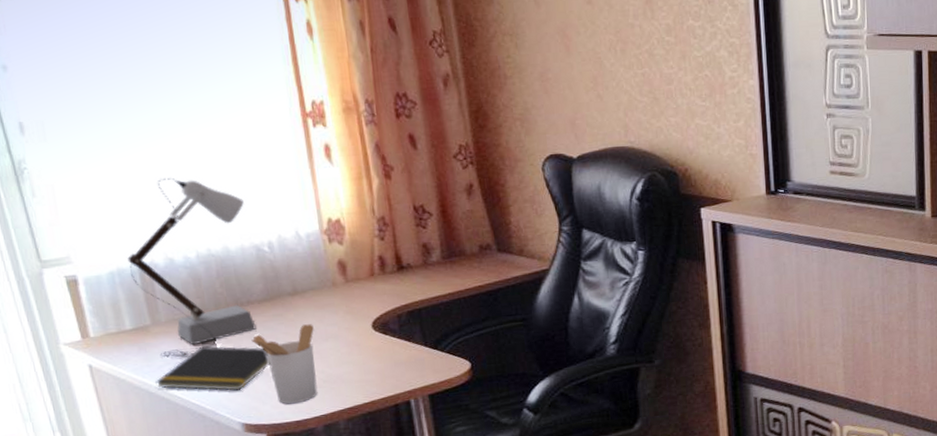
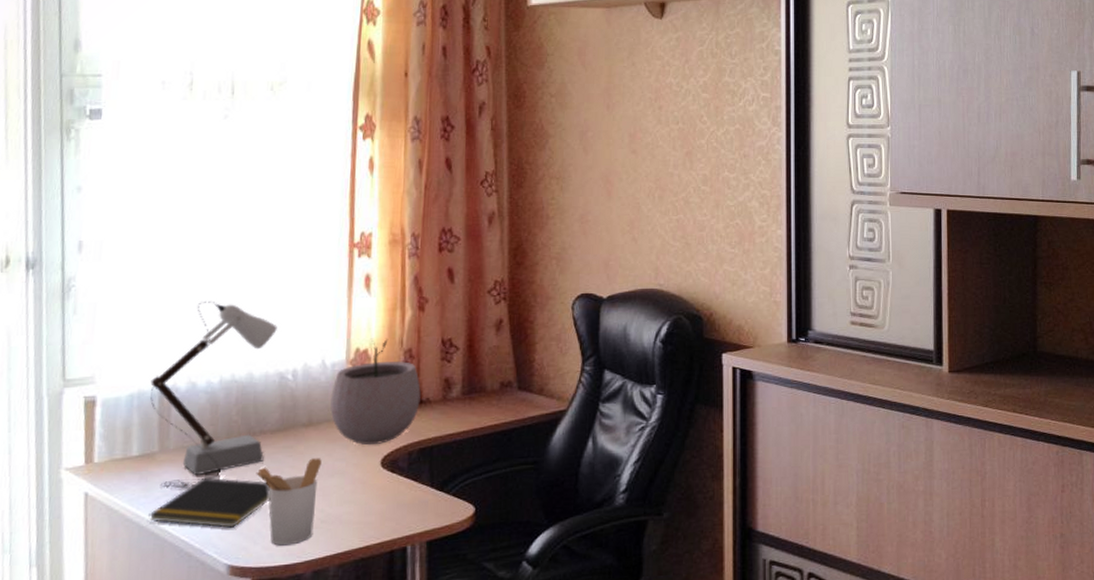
plant pot: none [311,208,402,310] -> present [330,339,421,445]

